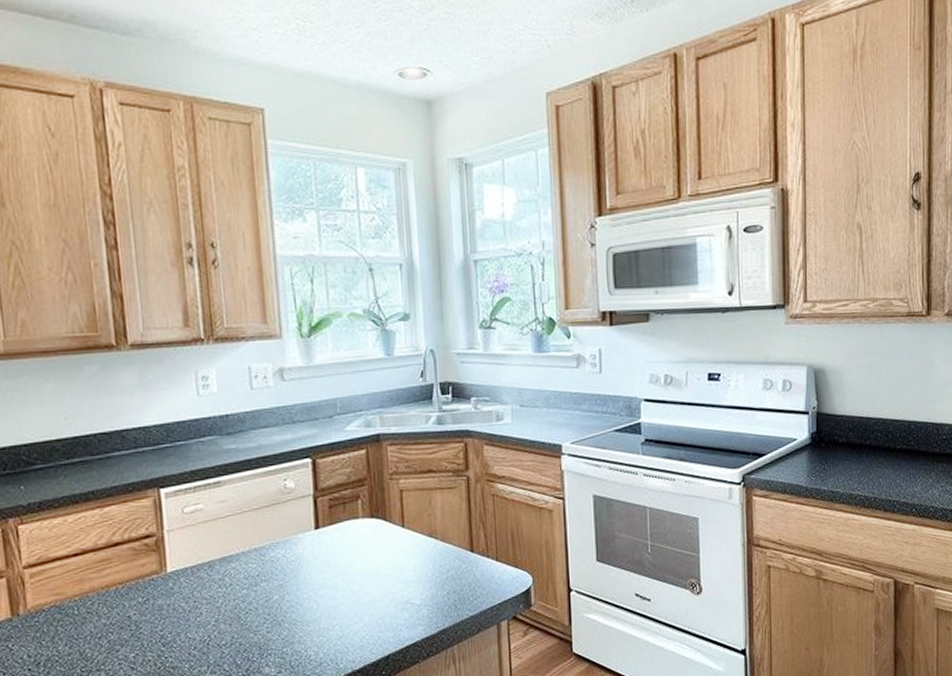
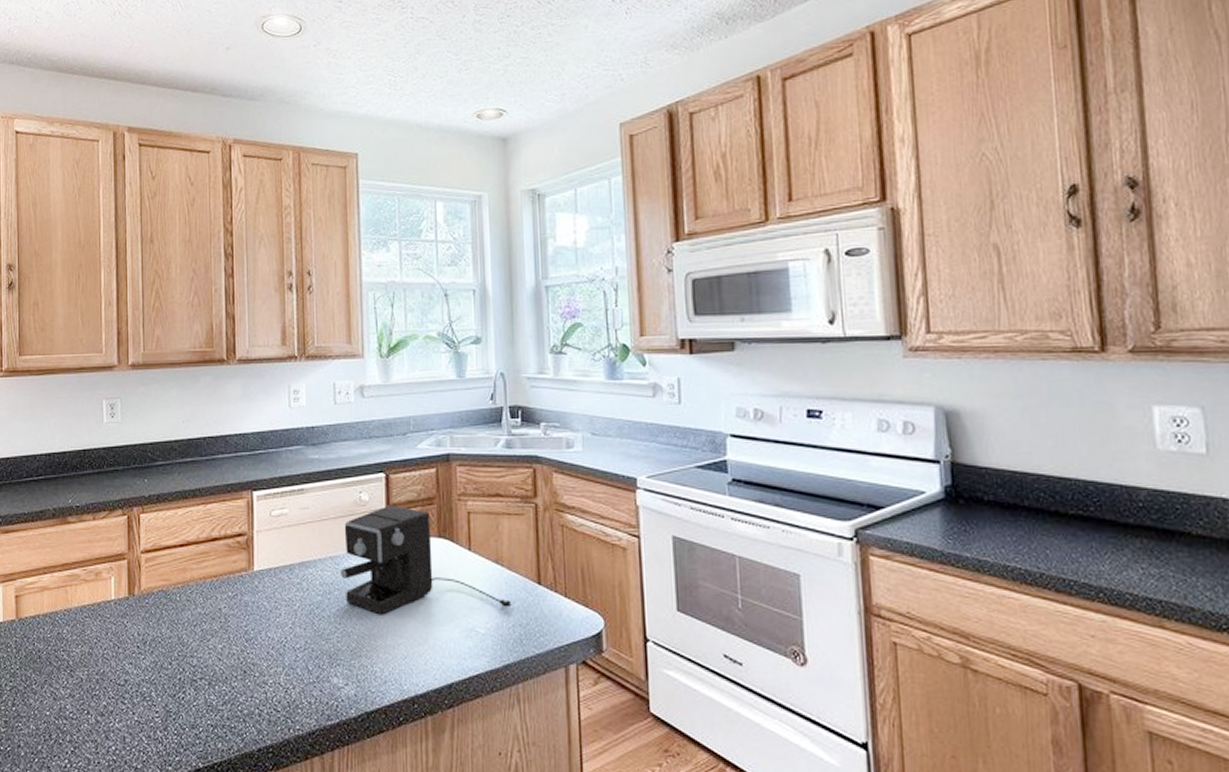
coffee maker: none [266,490,446,600] -> present [339,505,512,615]

